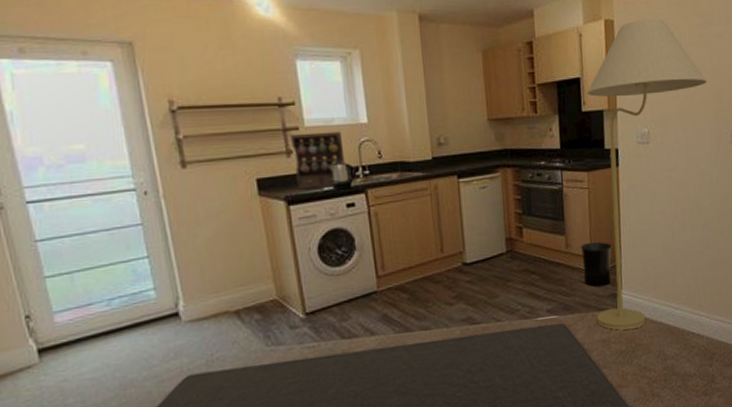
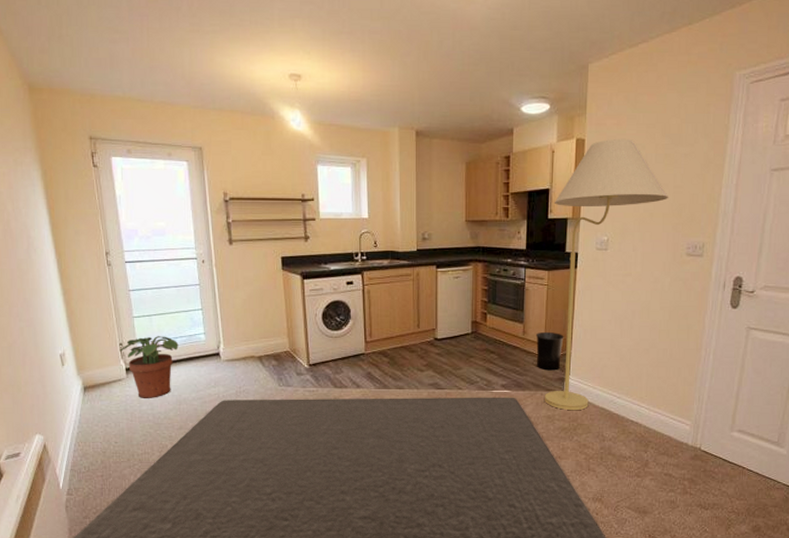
potted plant: none [25,298,118,388] -> present [119,335,179,398]
spice rack: present [291,131,345,189] -> none [309,223,348,268]
kettle: present [329,162,357,190] -> none [336,248,357,270]

